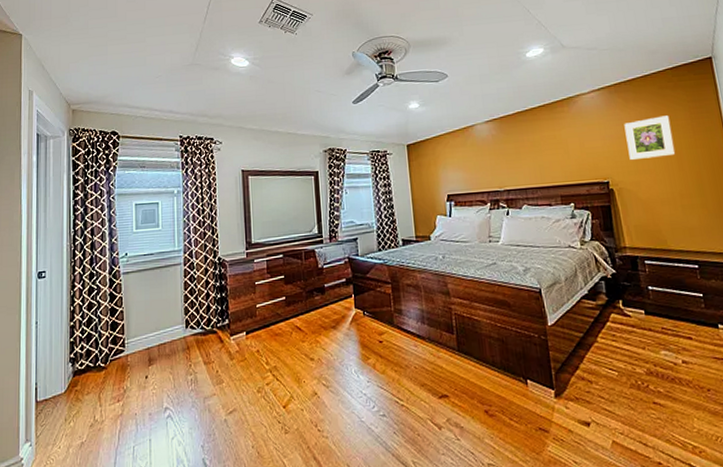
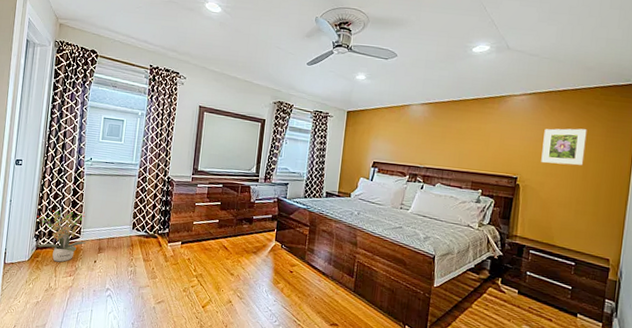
potted plant: none [70,318,133,387] -> present [36,211,87,262]

